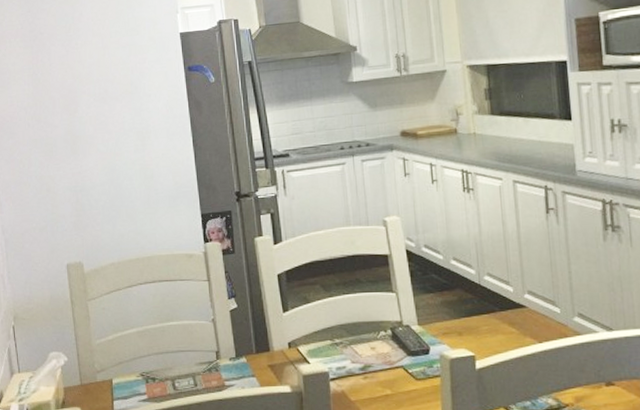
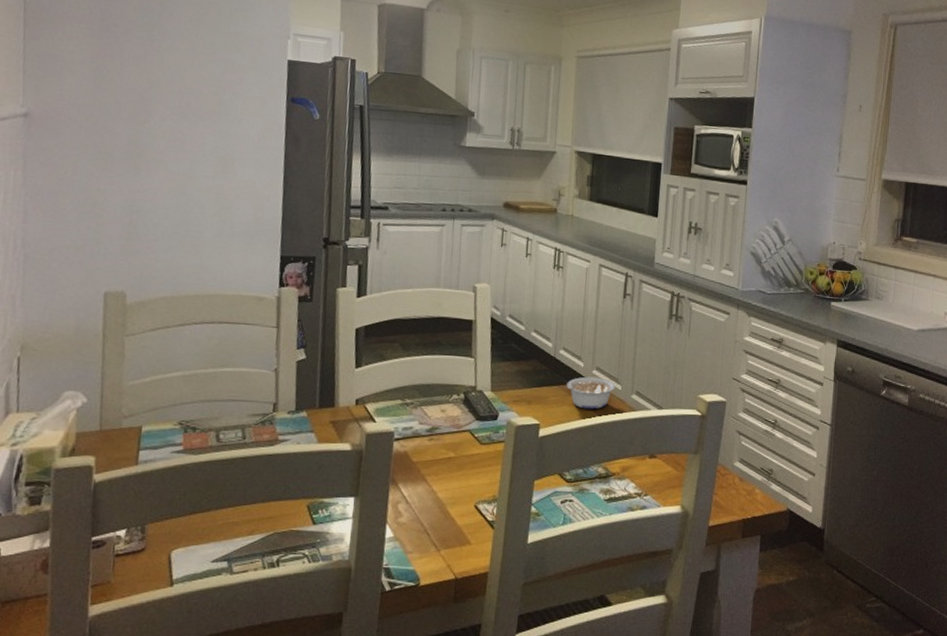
legume: none [495,301,553,337] -> present [564,376,615,410]

